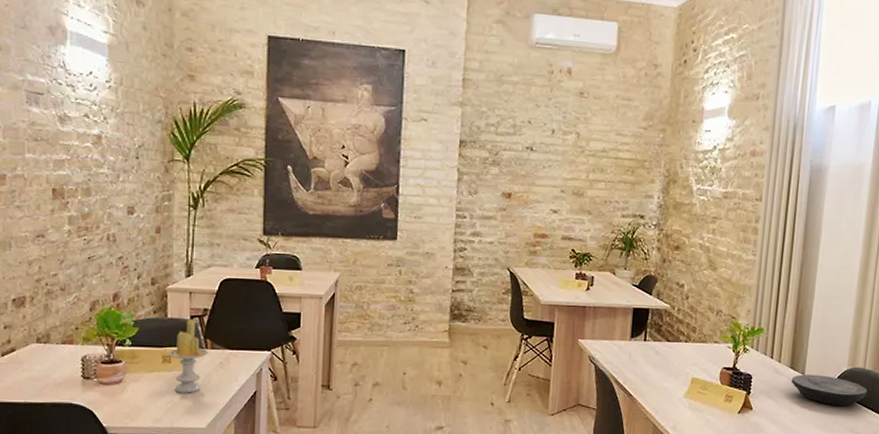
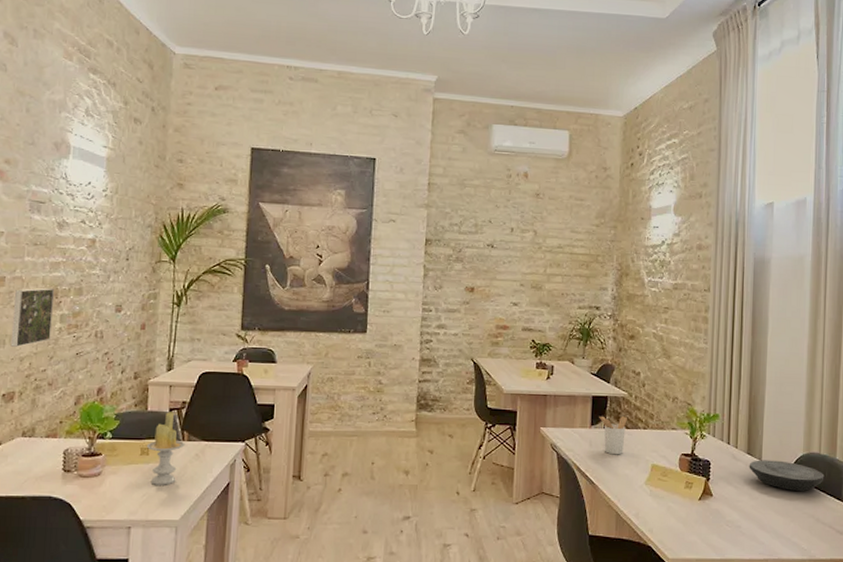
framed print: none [17,187,61,250] -> present [10,288,55,347]
utensil holder: none [639,328,669,368] -> present [599,416,627,455]

